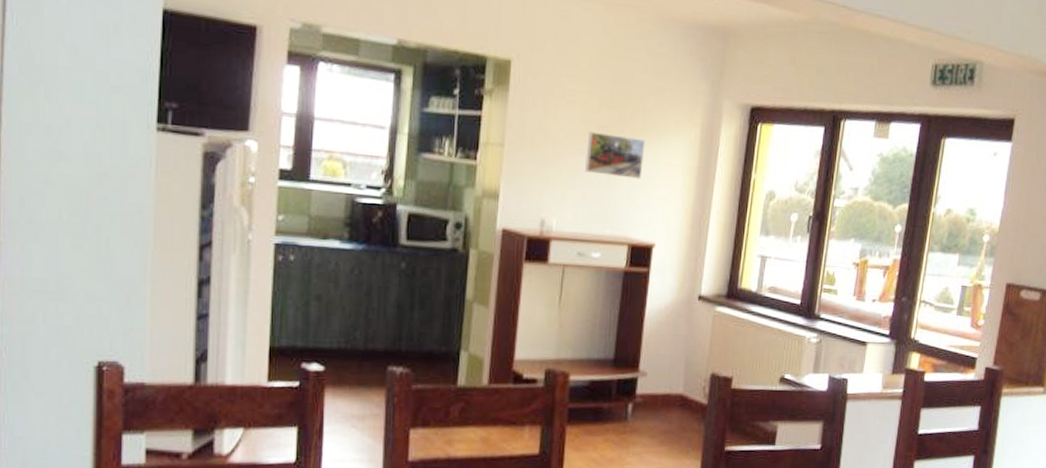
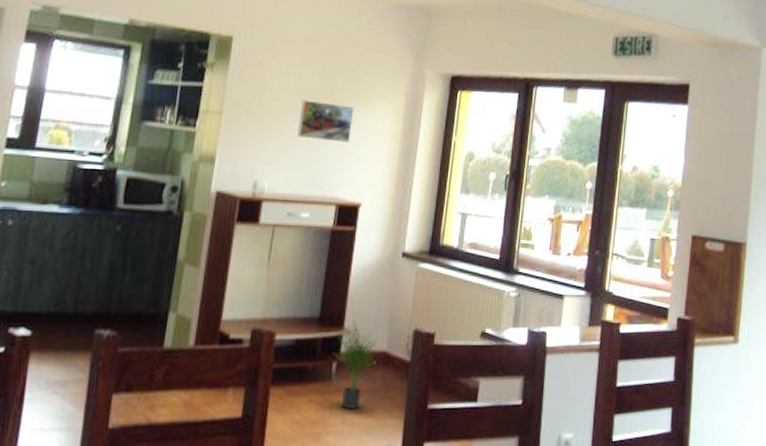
potted plant: none [627,363,675,449] -> present [332,320,379,409]

